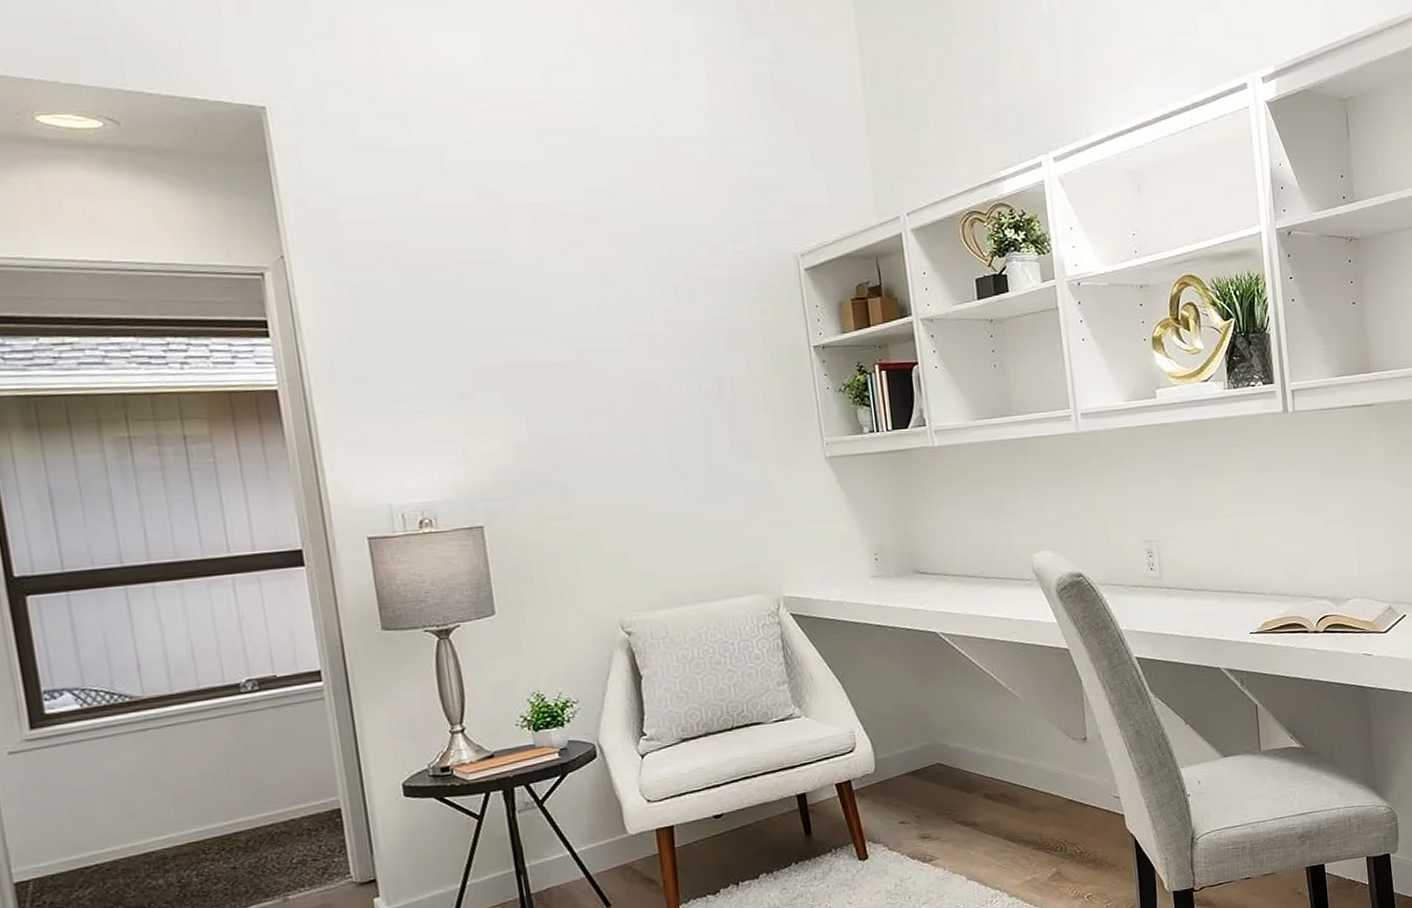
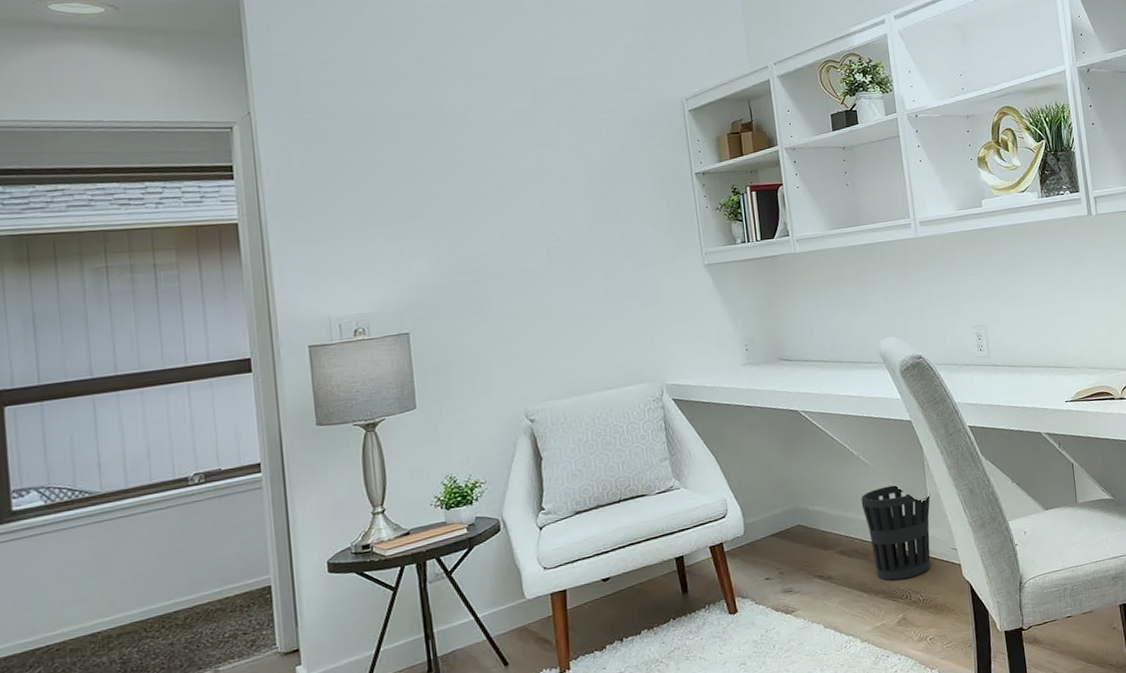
wastebasket: none [1009,722,1090,830] -> present [861,485,931,581]

